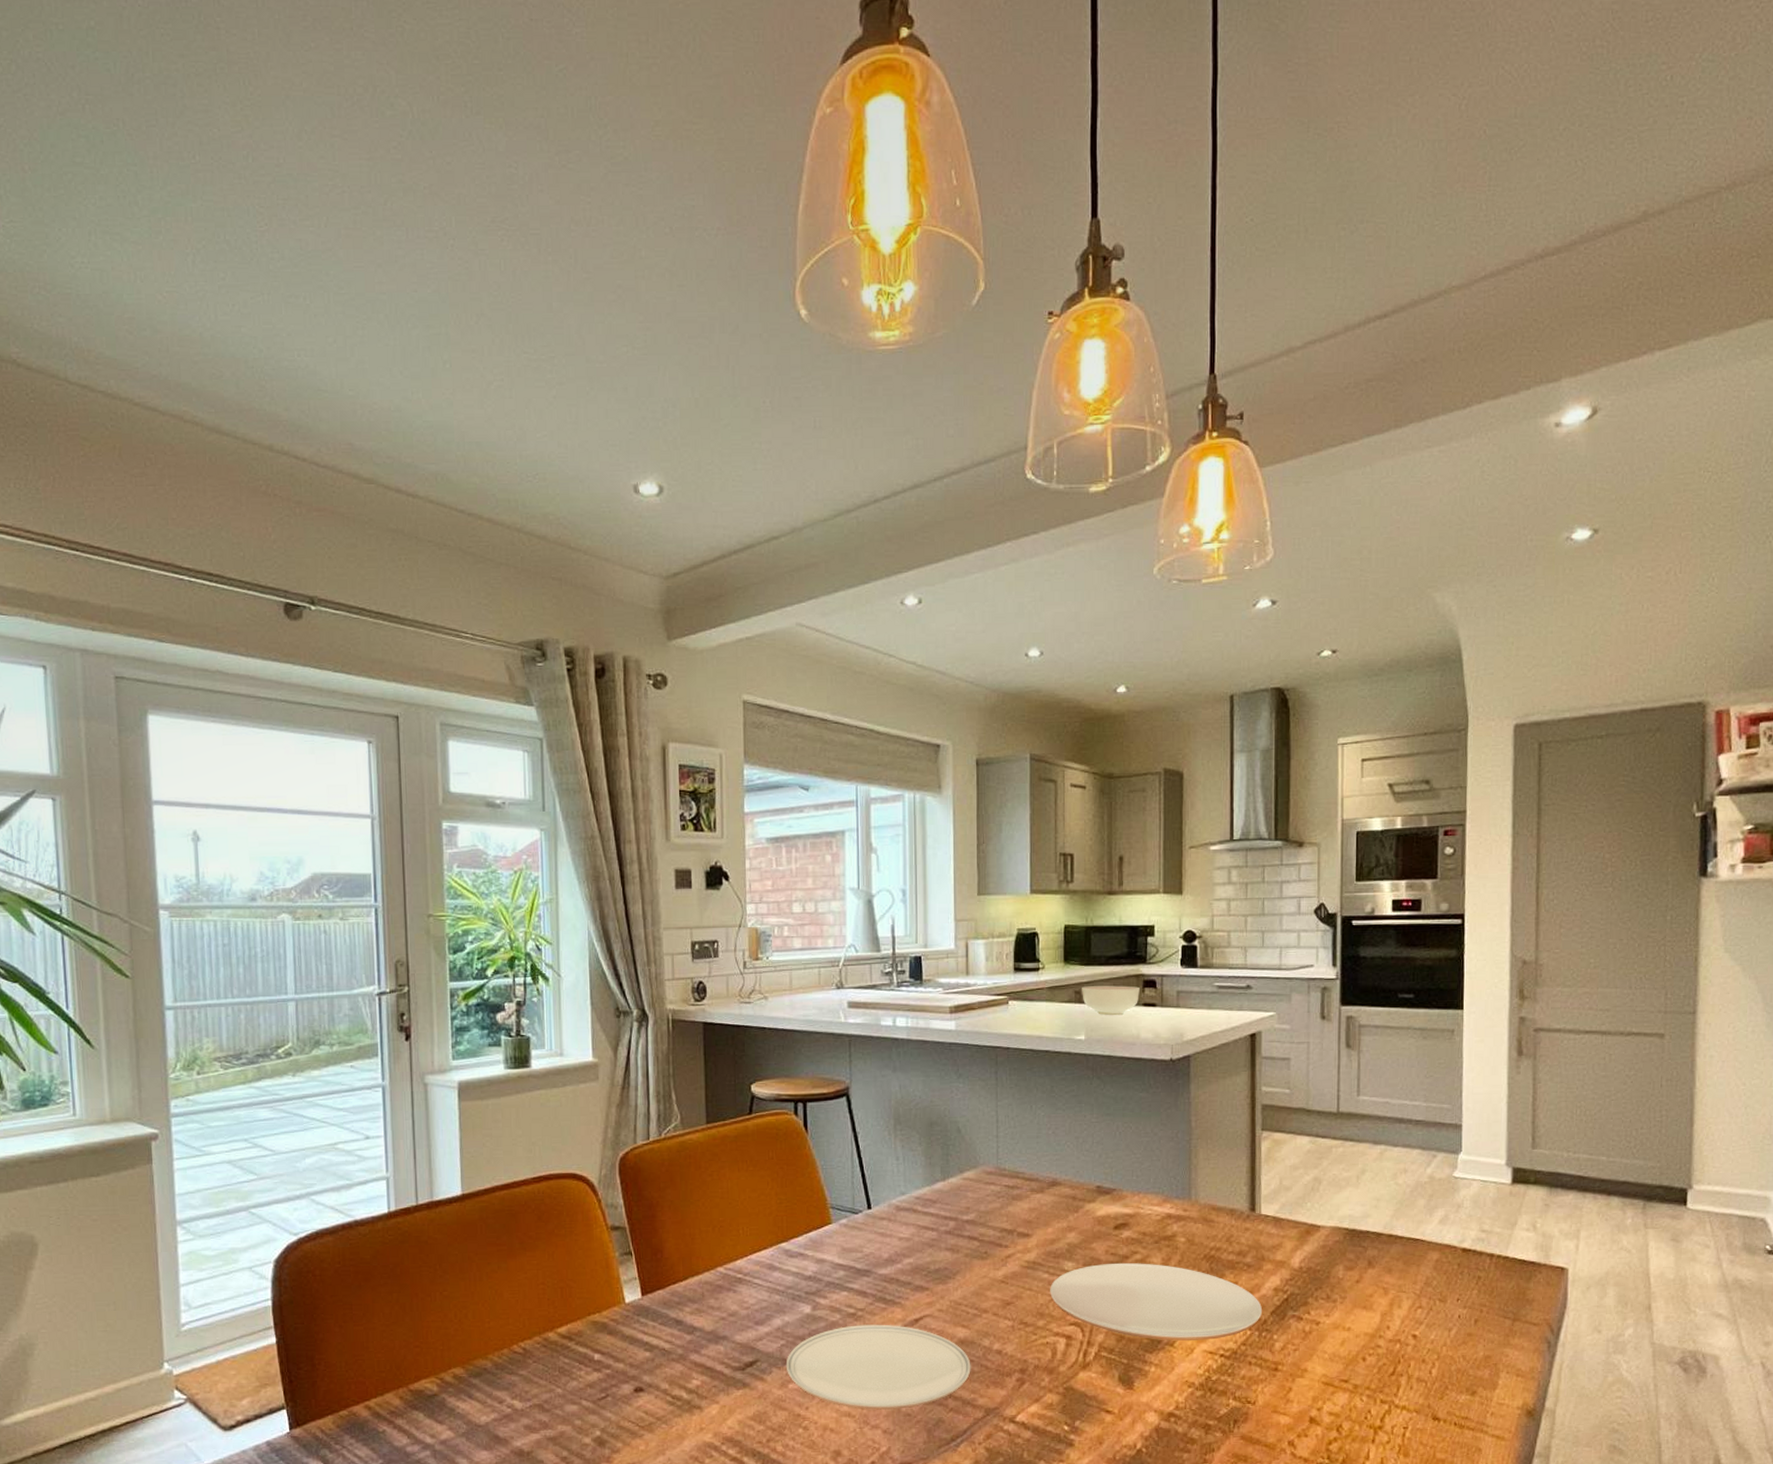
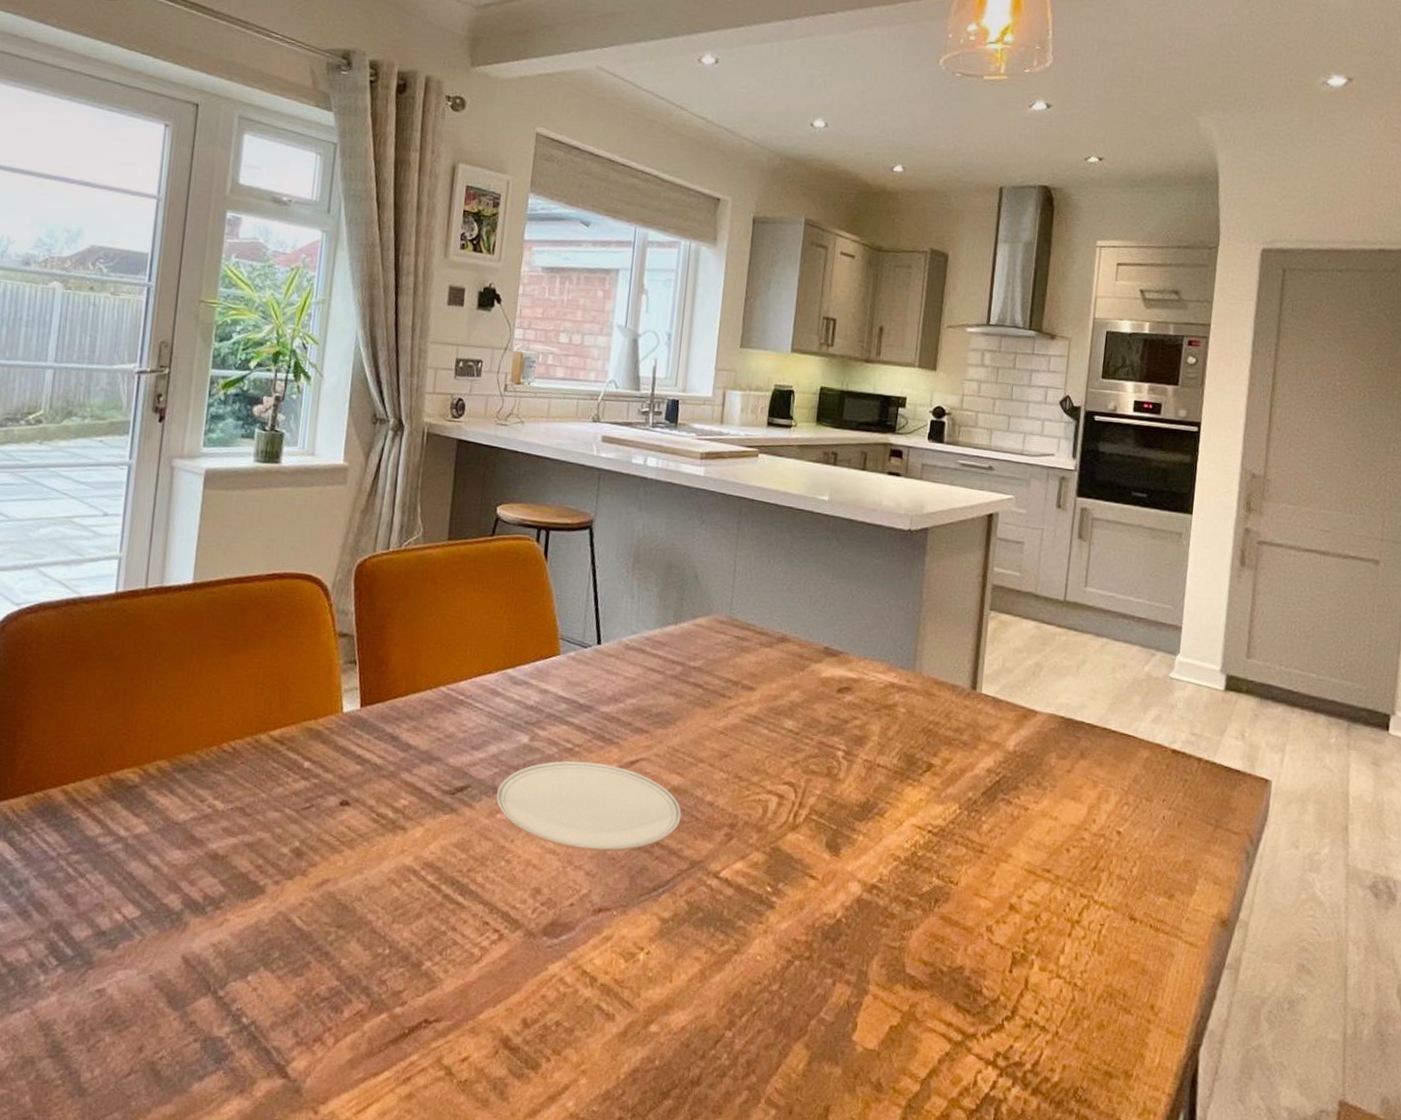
plate: present [1050,1262,1263,1341] -> none [767,725,974,815]
bowl: present [1082,985,1141,1015] -> none [830,448,887,480]

